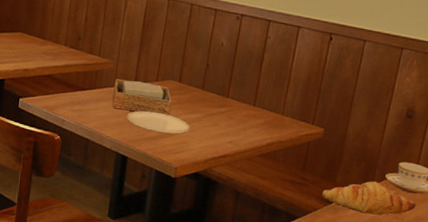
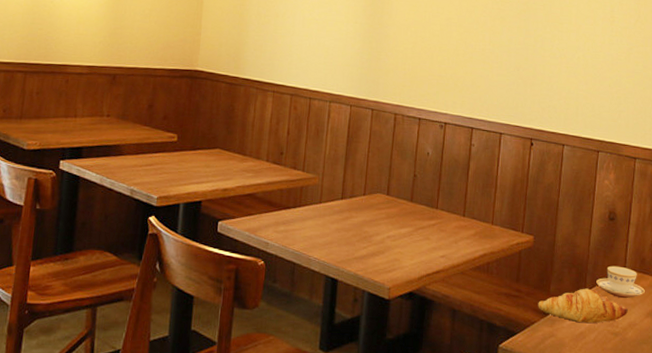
napkin holder: present [112,78,172,115] -> none [319,194,381,231]
plate: present [126,111,190,135] -> none [334,228,401,252]

